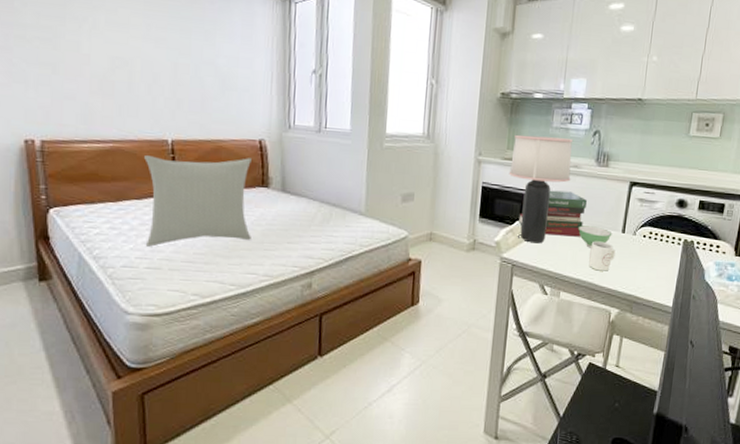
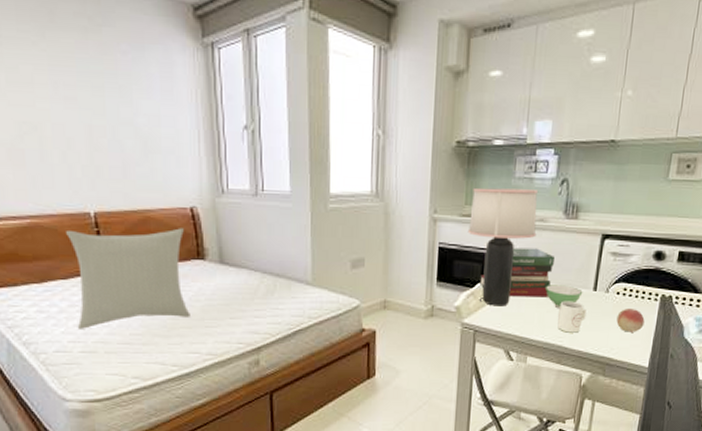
fruit: none [643,251,669,273] -> present [616,309,645,332]

